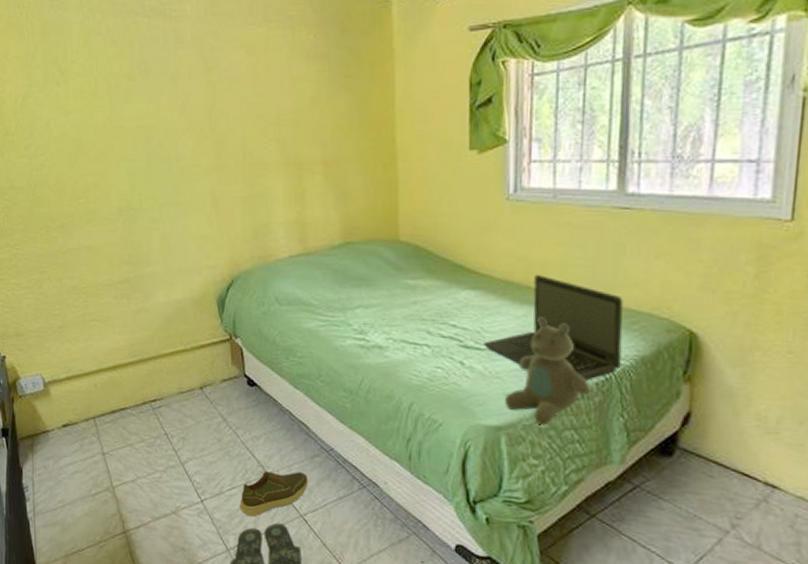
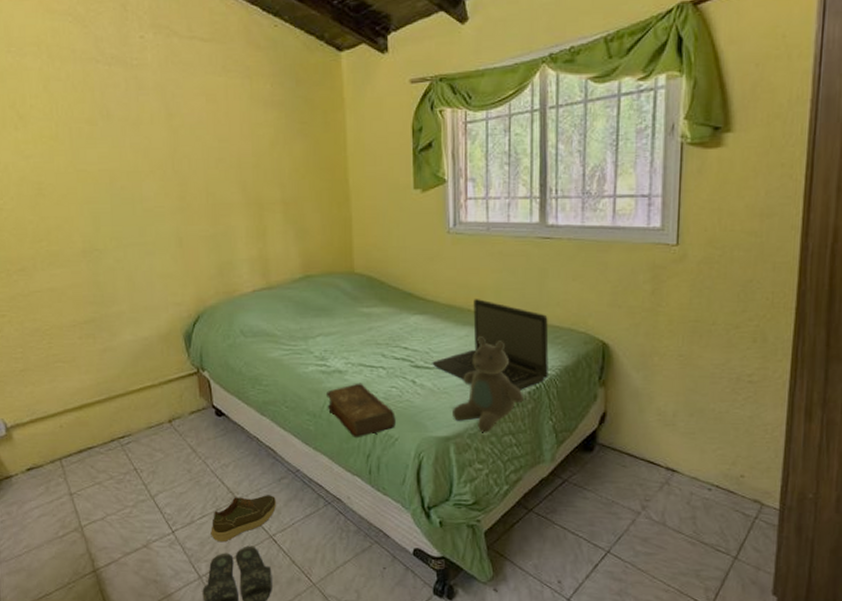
book: none [363,360,440,421] -> present [325,383,396,439]

